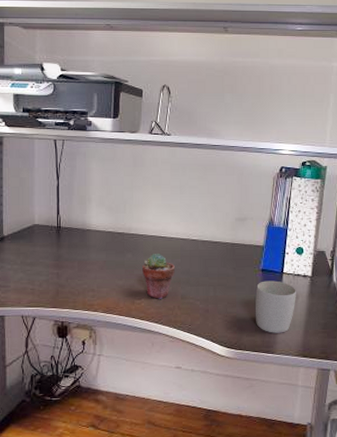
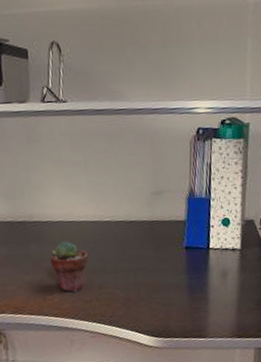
mug: present [255,280,296,333] -> none [181,258,226,316]

